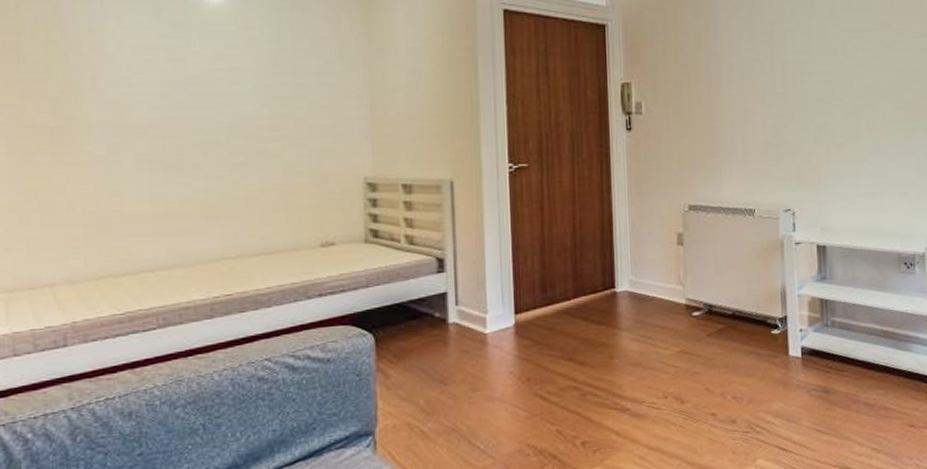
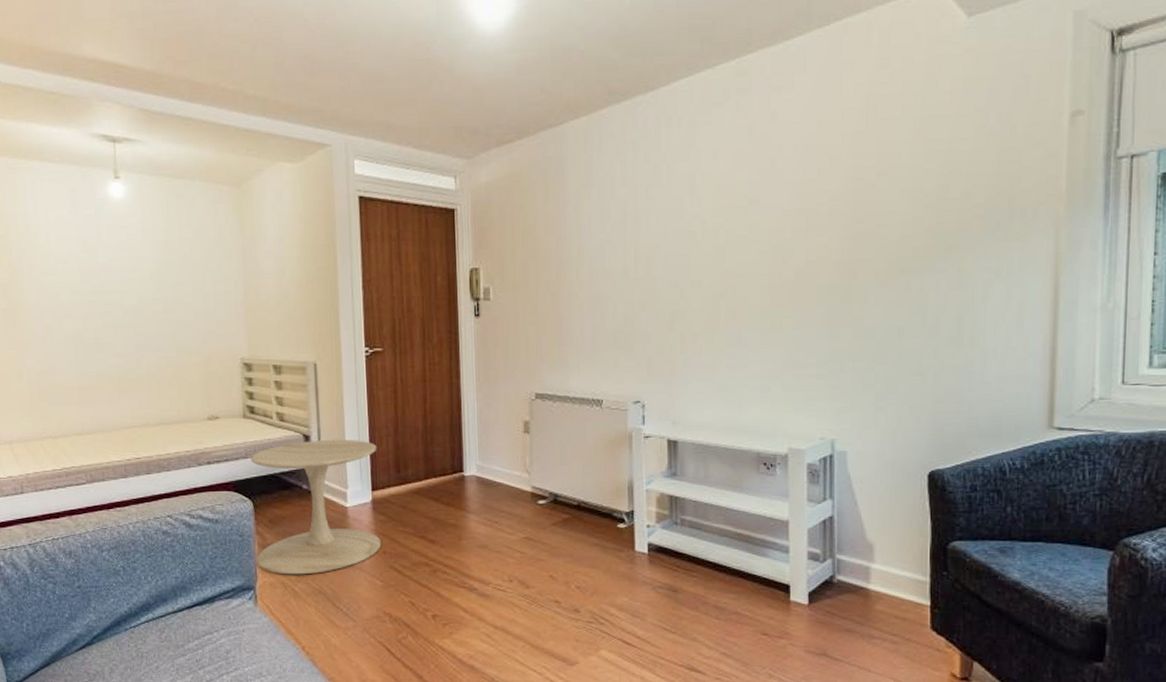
side table: none [373,260,525,415] -> present [251,439,382,575]

